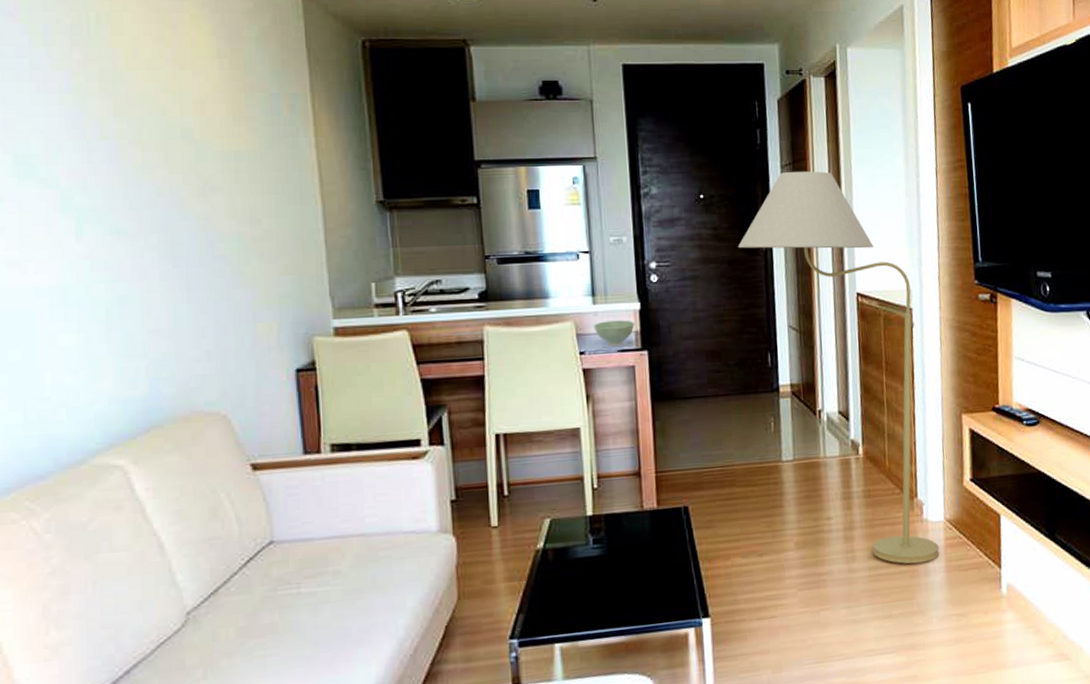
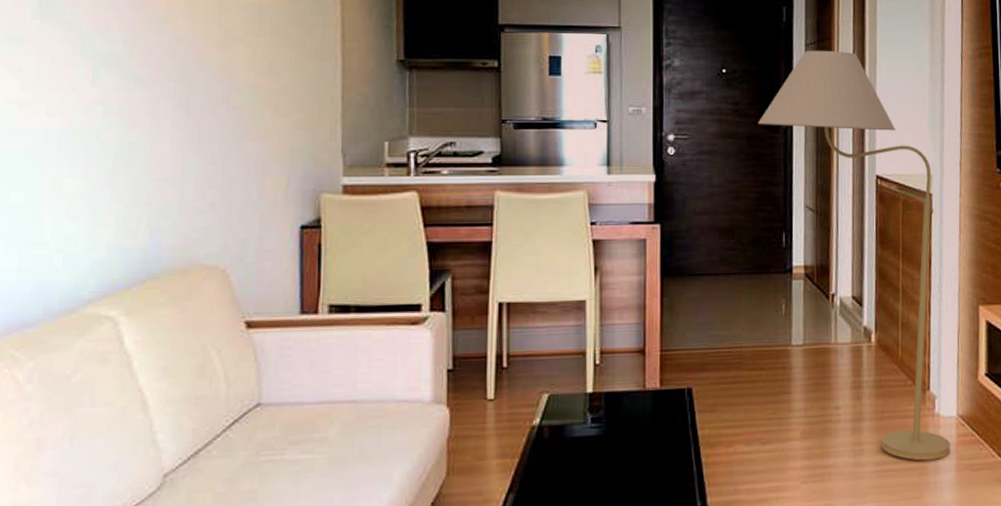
bowl: present [593,320,635,347] -> none [606,192,649,218]

